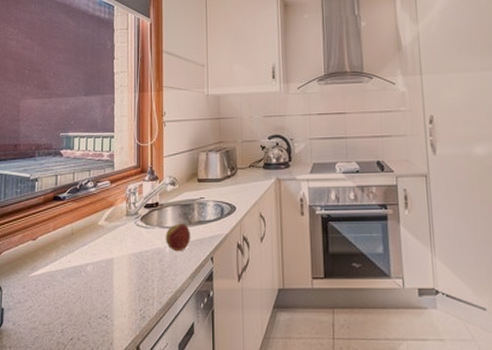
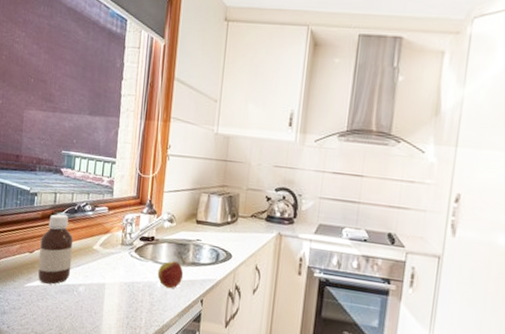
bottle: none [42,195,77,269] -> present [38,214,74,285]

